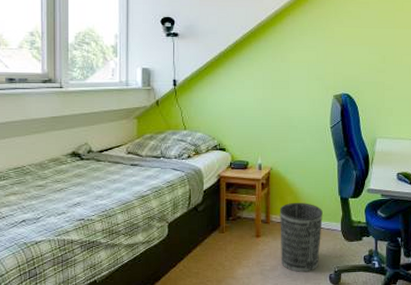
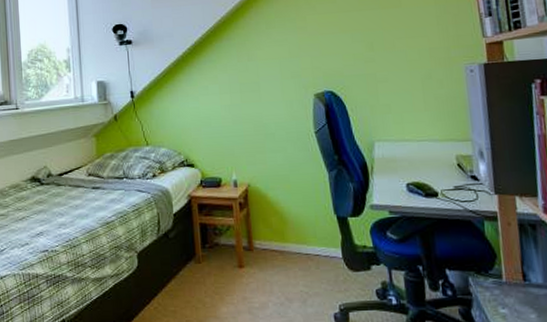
wastebasket: present [280,203,323,273] -> none [264,224,319,312]

